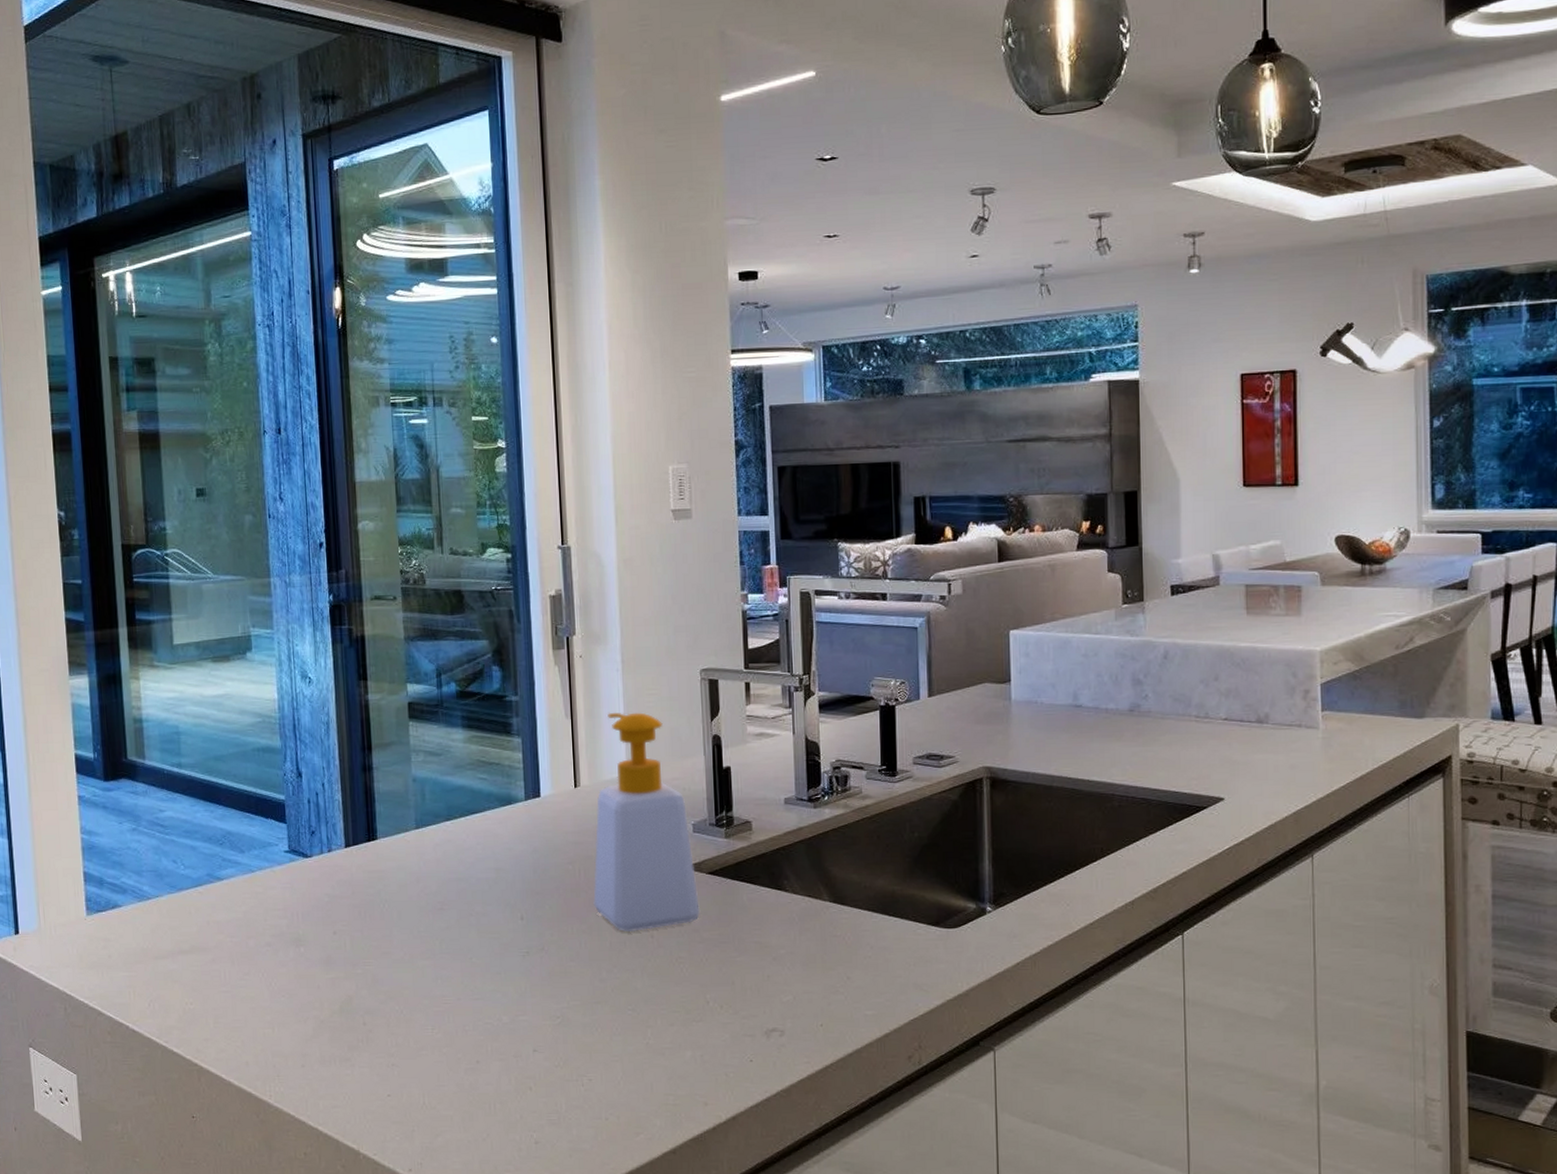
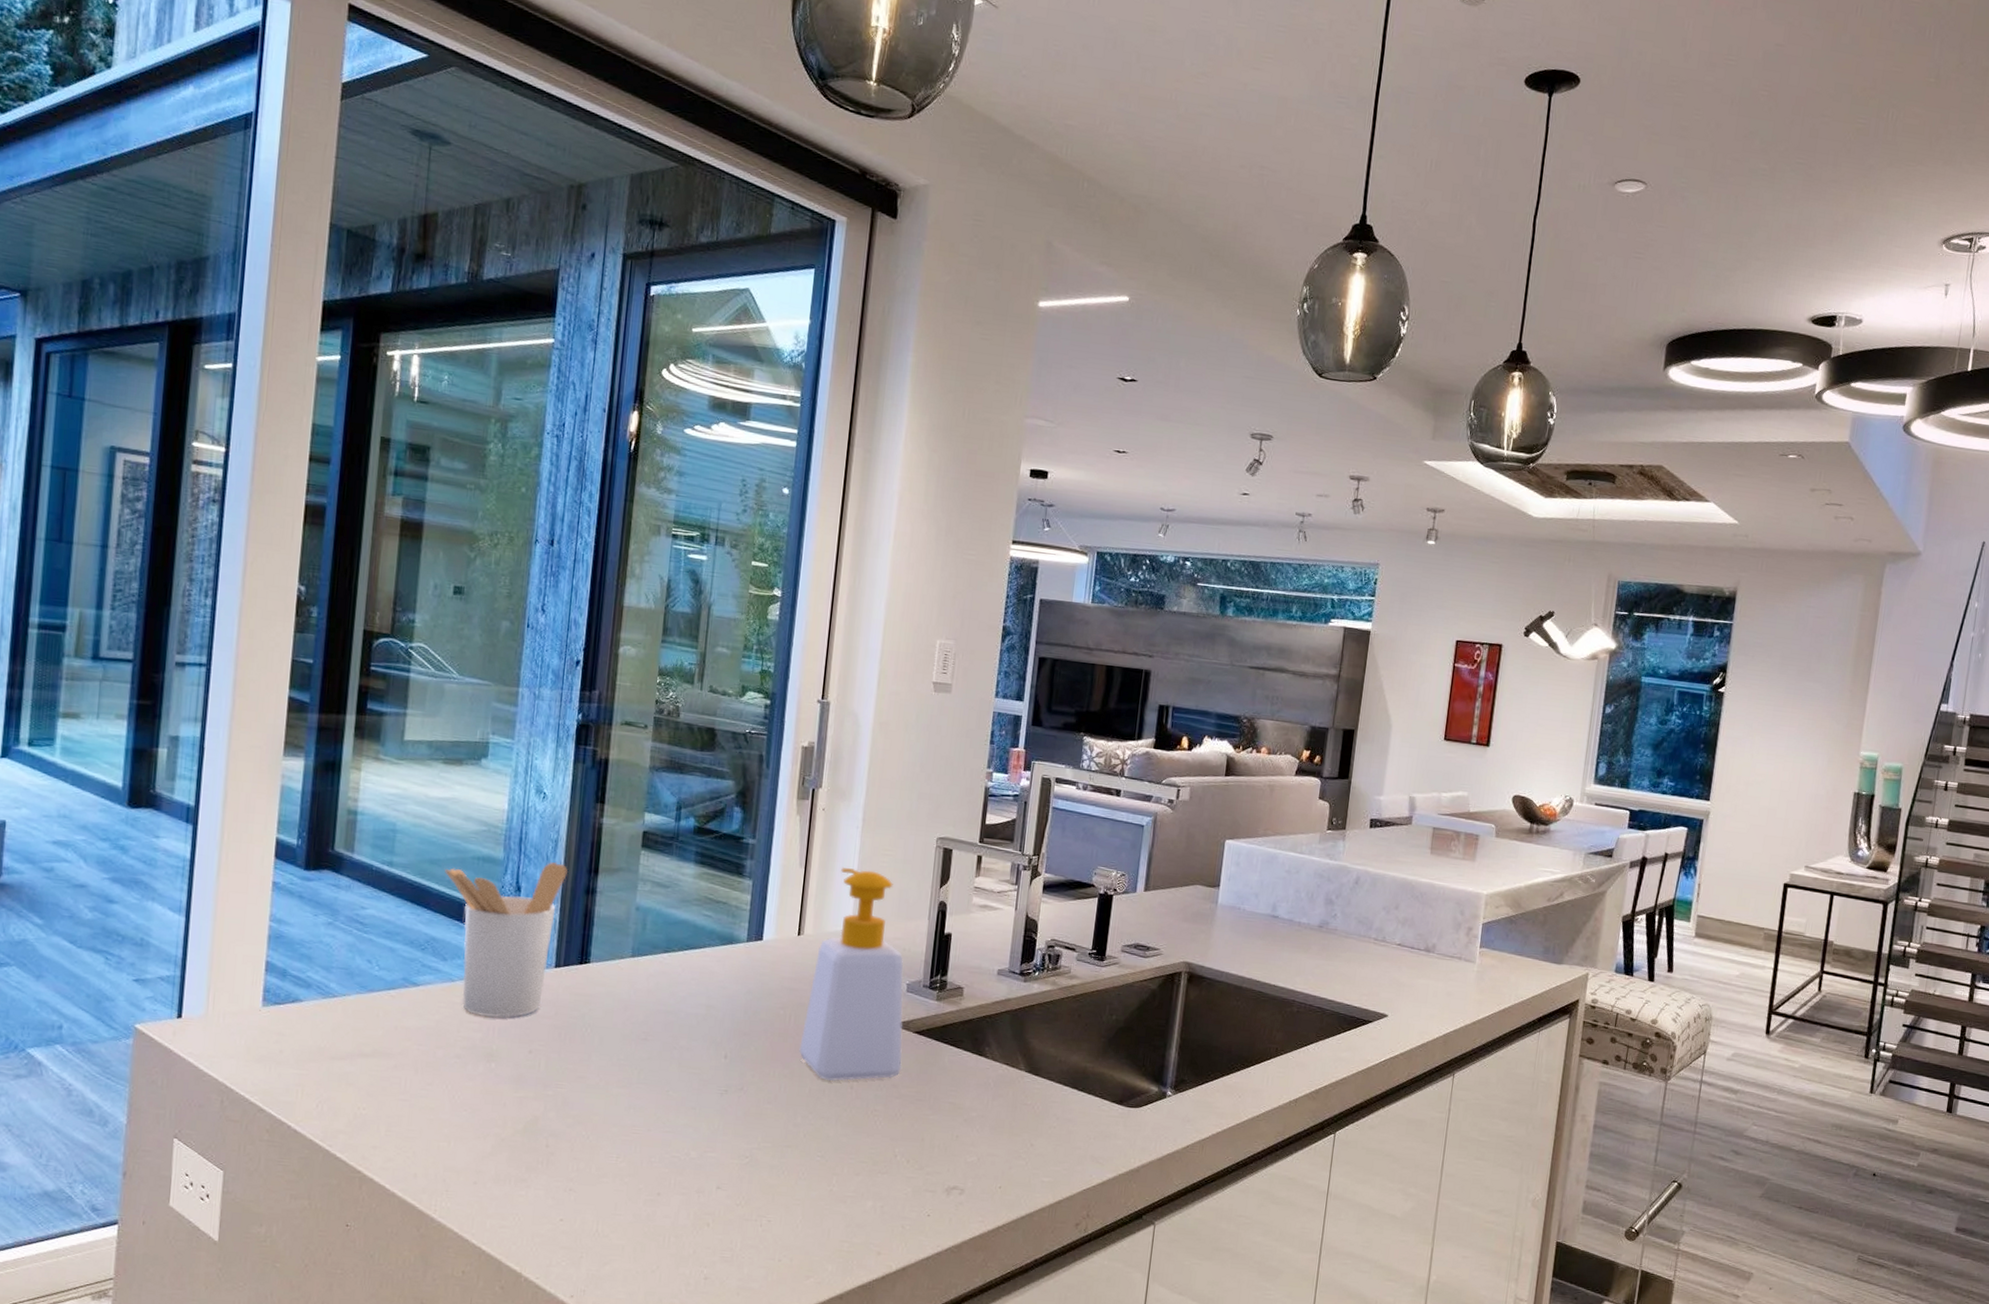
utensil holder: none [229,743,343,904] -> present [445,861,568,1018]

